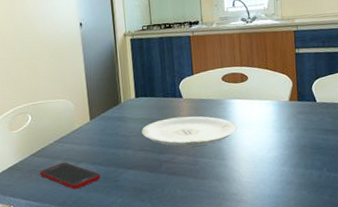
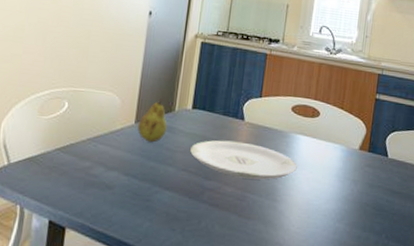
cell phone: present [40,162,101,190] -> none [61,165,132,201]
fruit: none [93,95,118,134] -> present [137,98,168,143]

